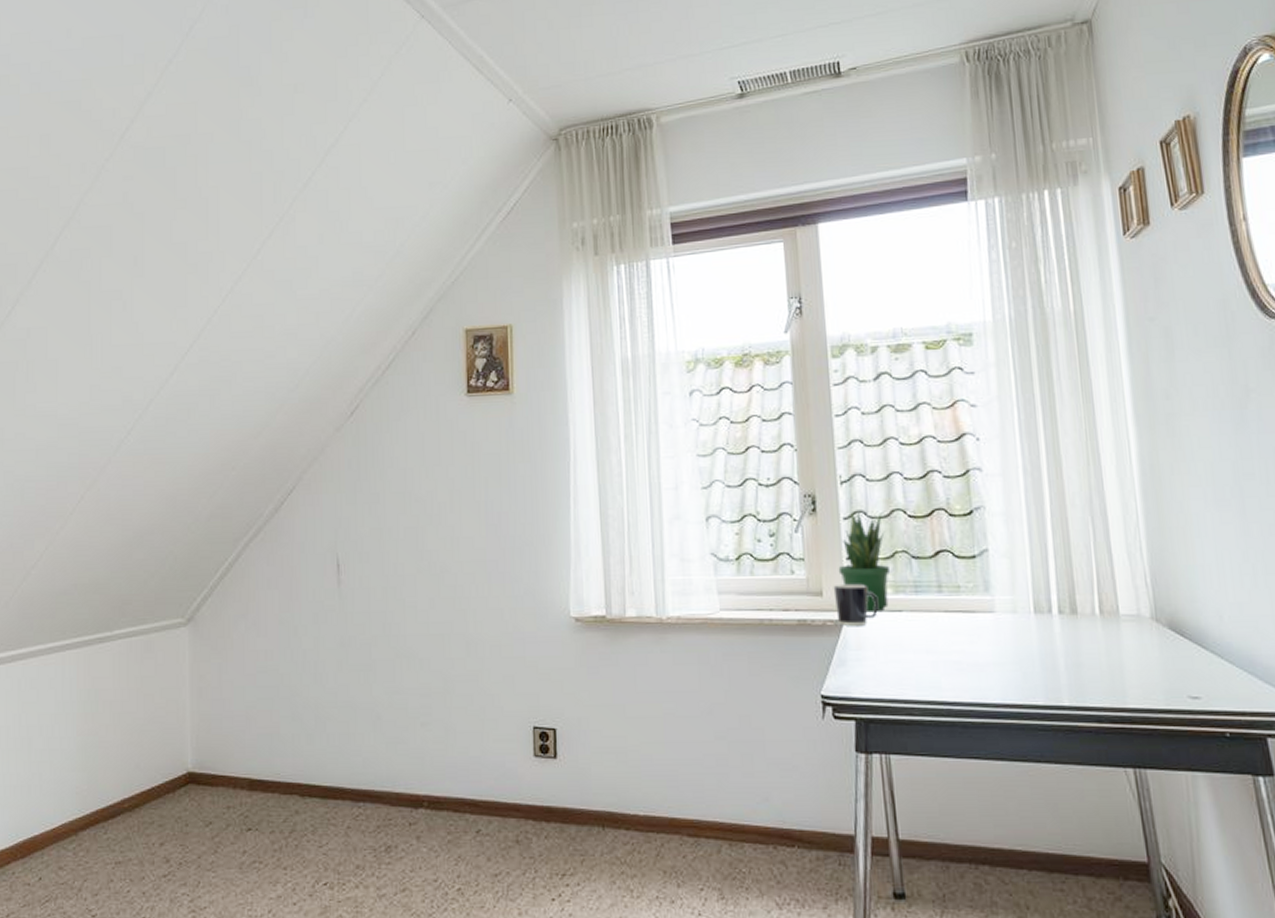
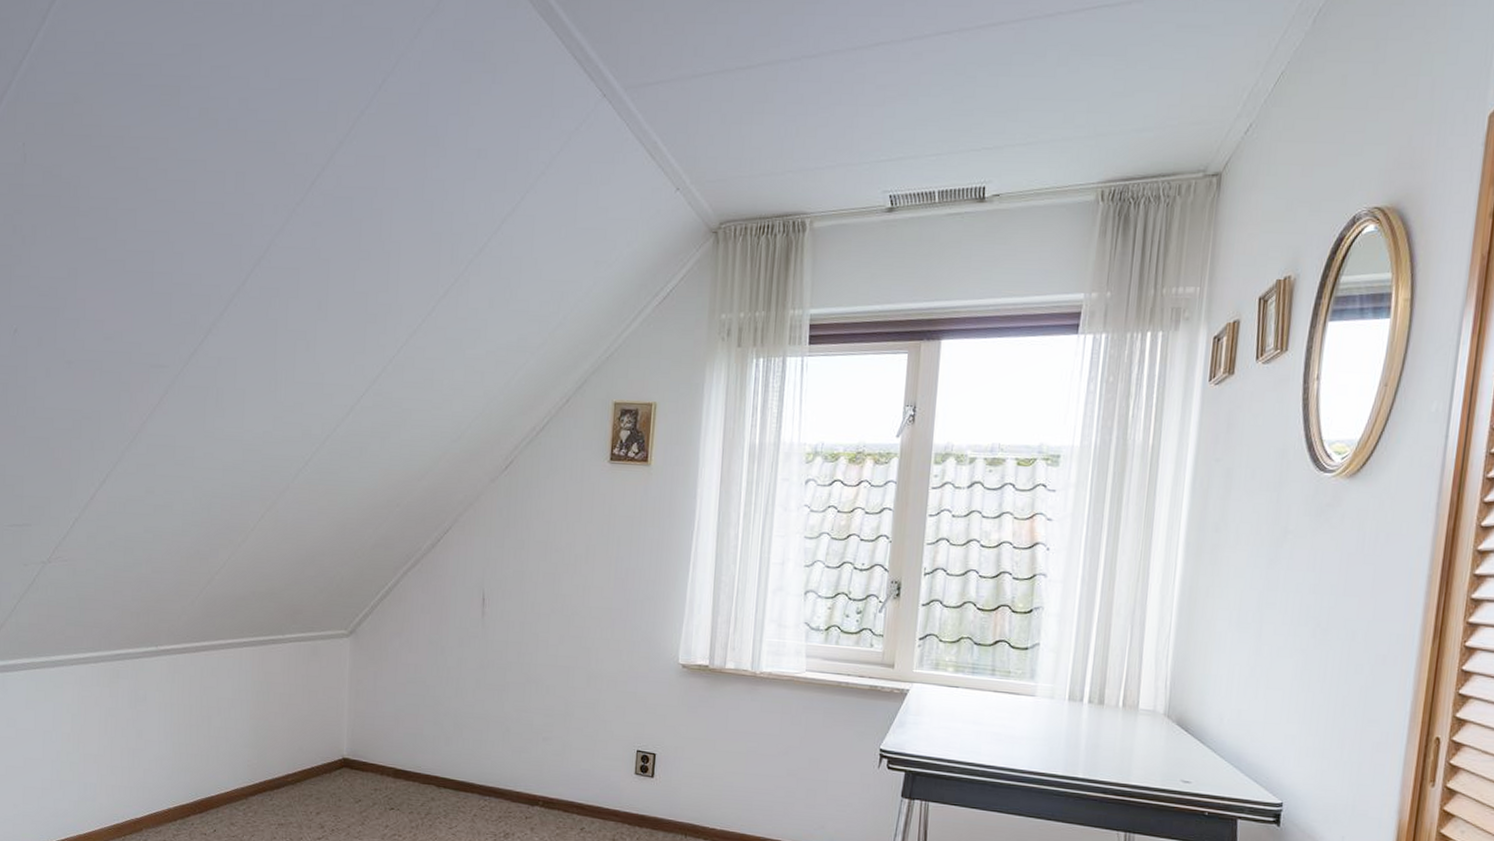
mug: present [833,584,879,626] -> none [903,660,940,696]
planter: present [838,513,891,613] -> none [910,601,955,687]

